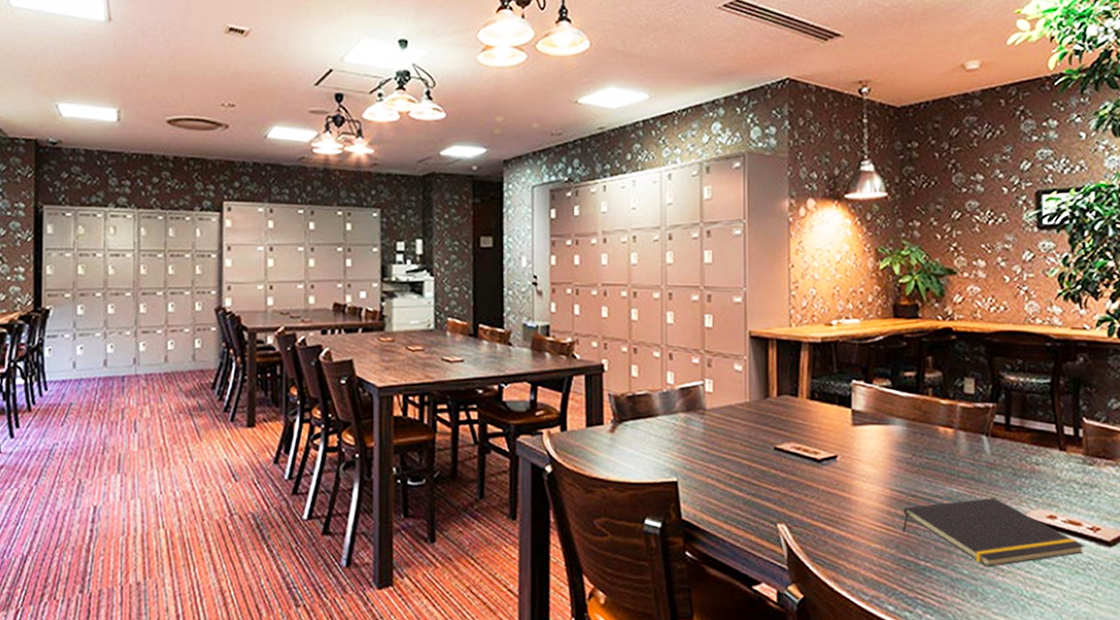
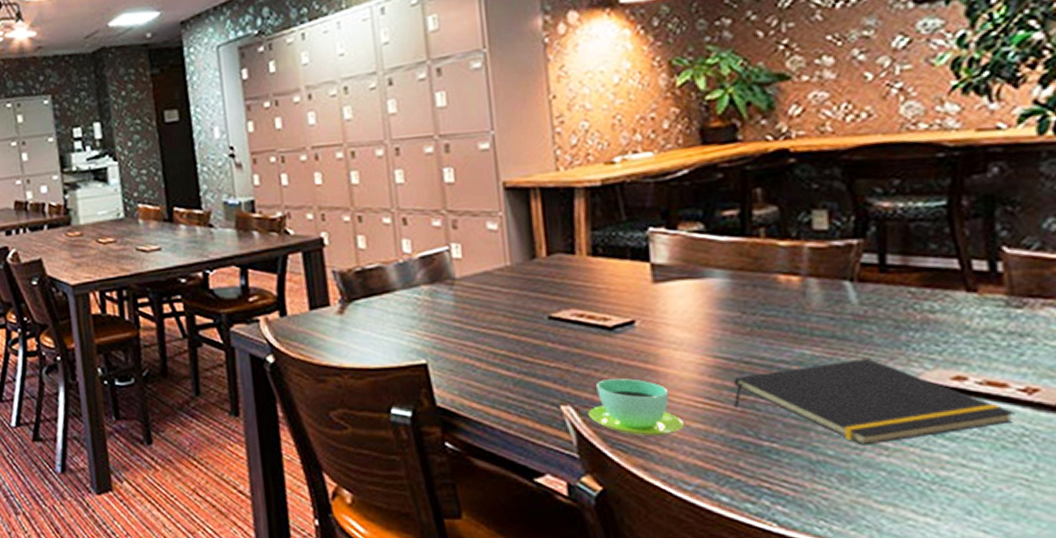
cup: none [797,504,866,554] -> present [587,378,684,437]

